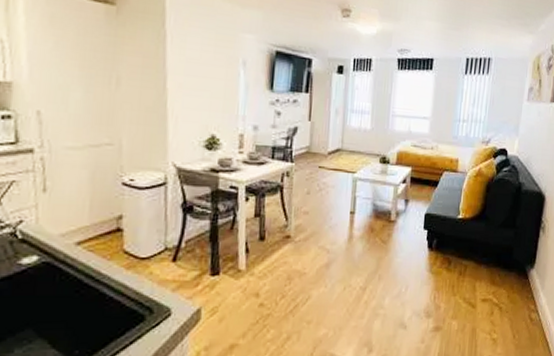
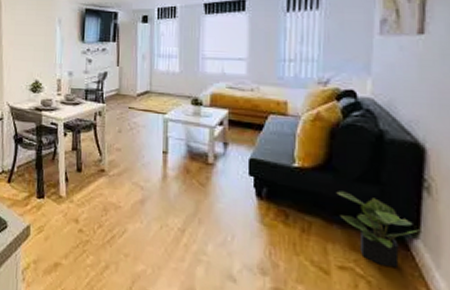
potted plant: none [485,236,535,294] -> present [335,191,419,267]

